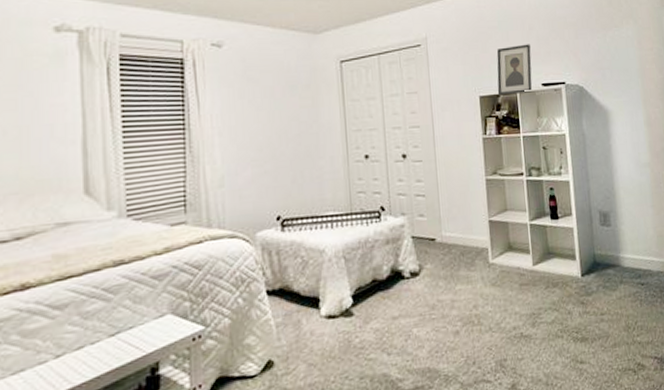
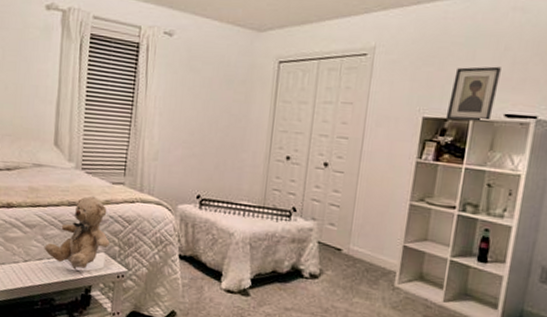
teddy bear: none [84,246,177,348] -> present [44,196,110,270]

